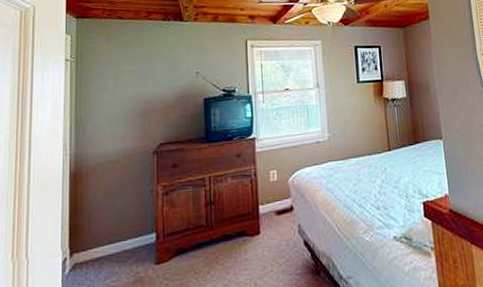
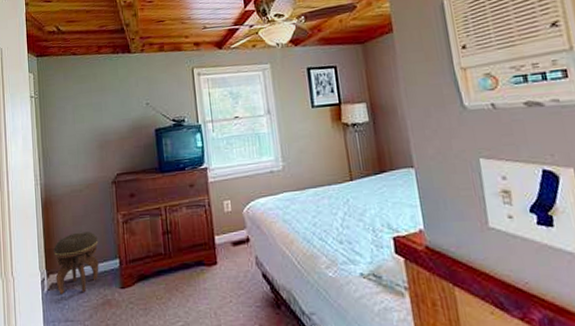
footstool: none [79,205,134,275] -> present [53,231,99,294]

